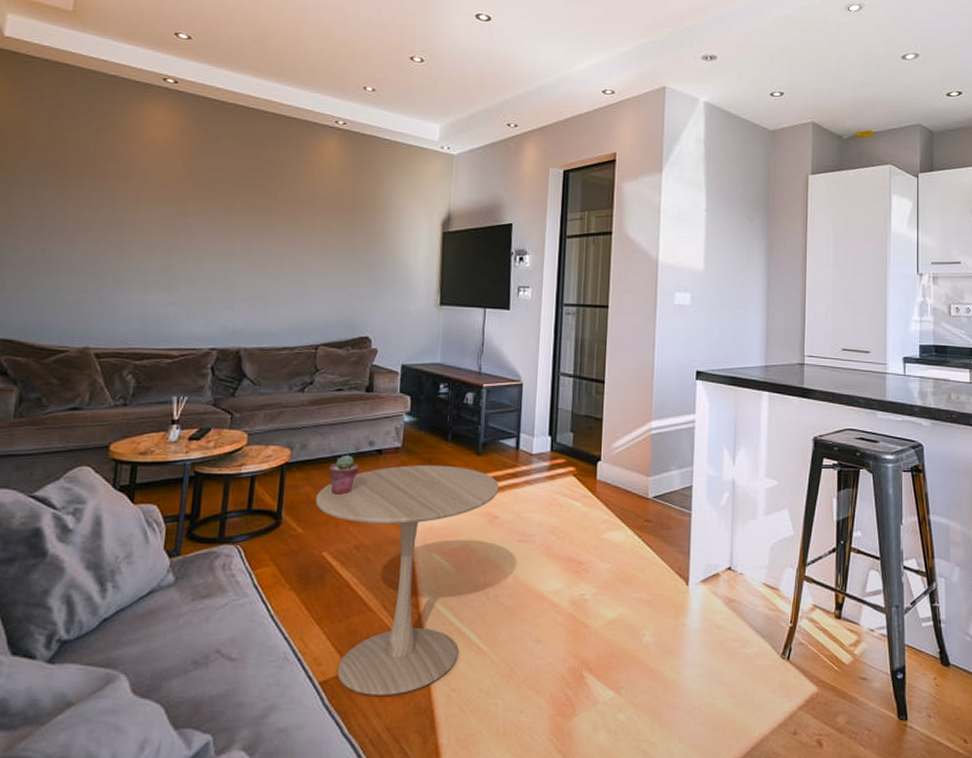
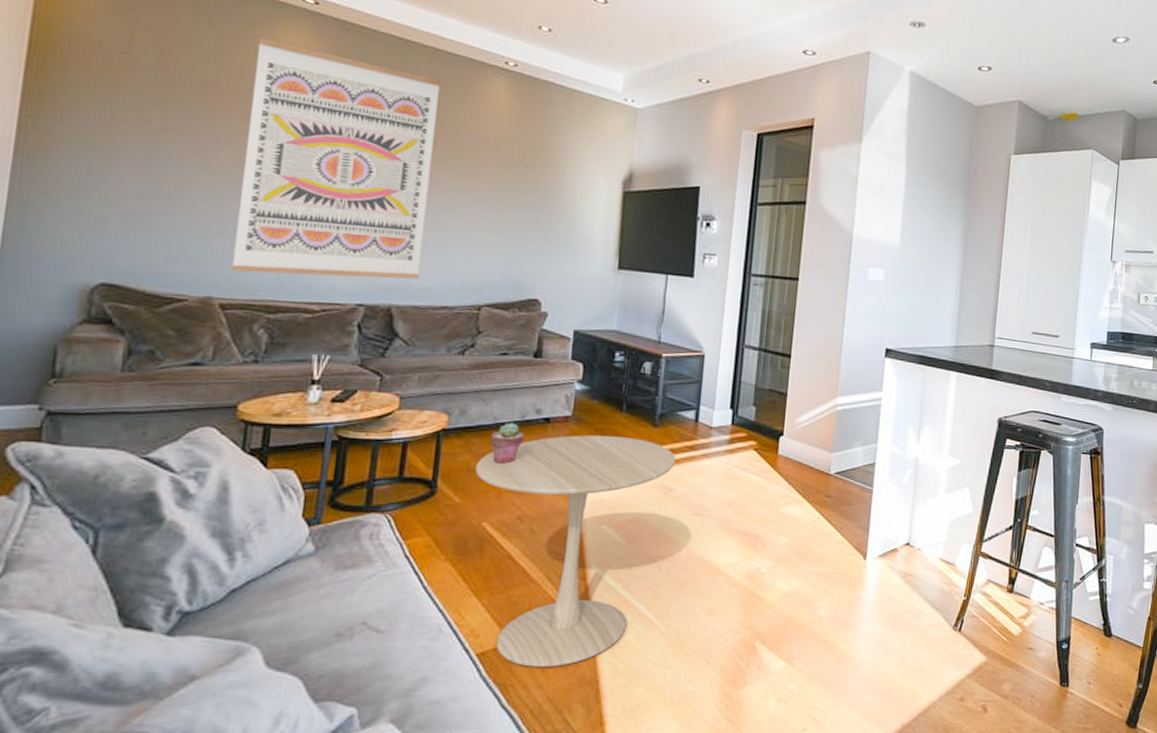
wall art: none [105,116,281,324] -> present [231,38,441,280]

